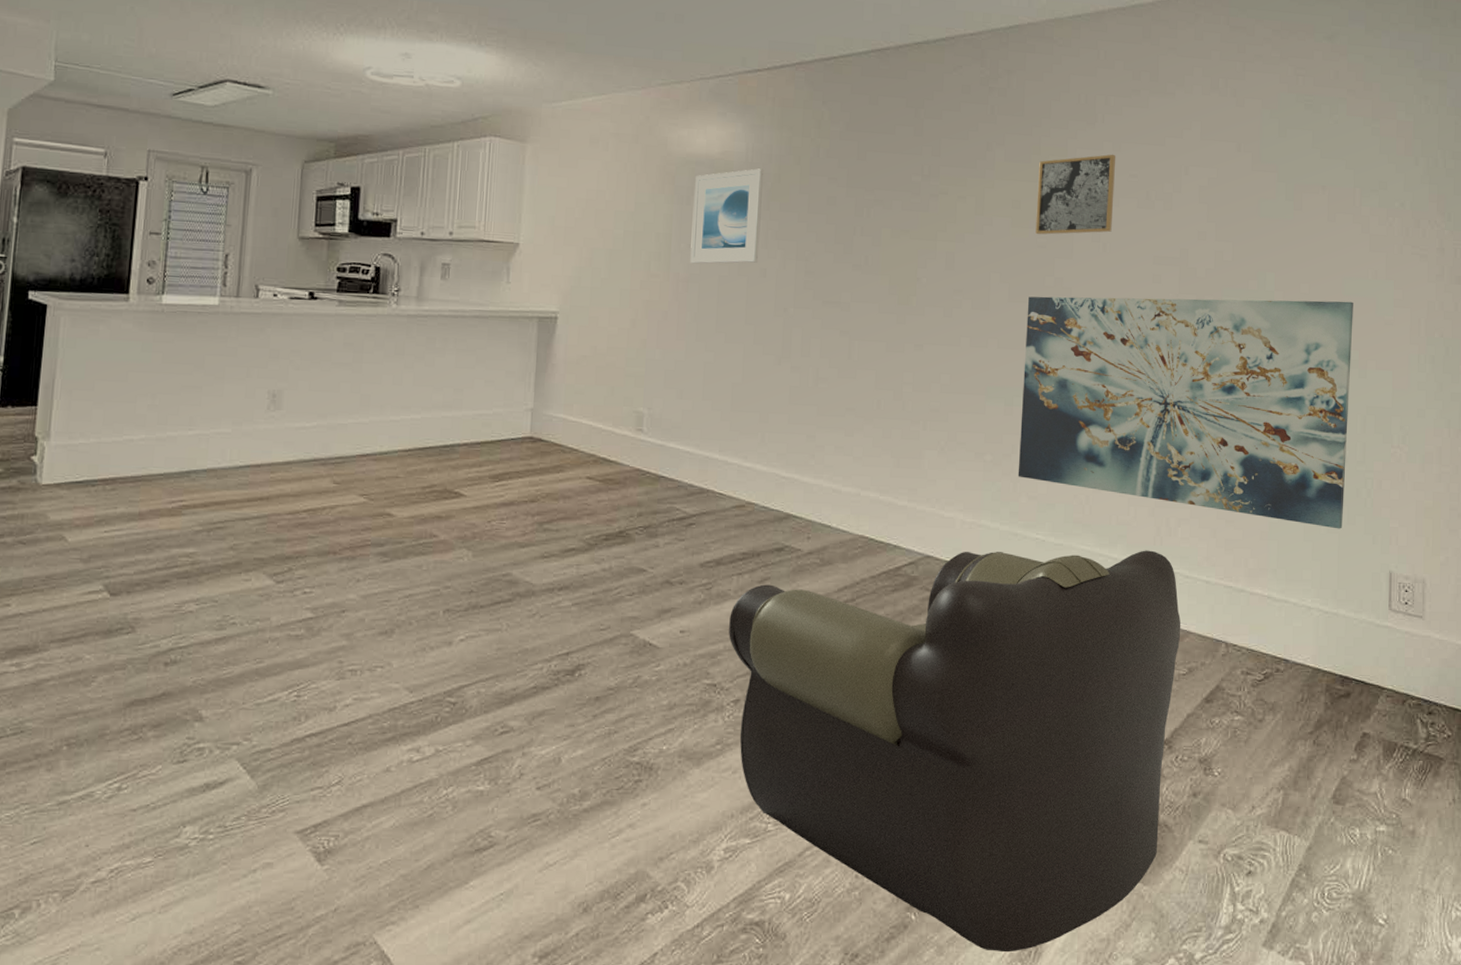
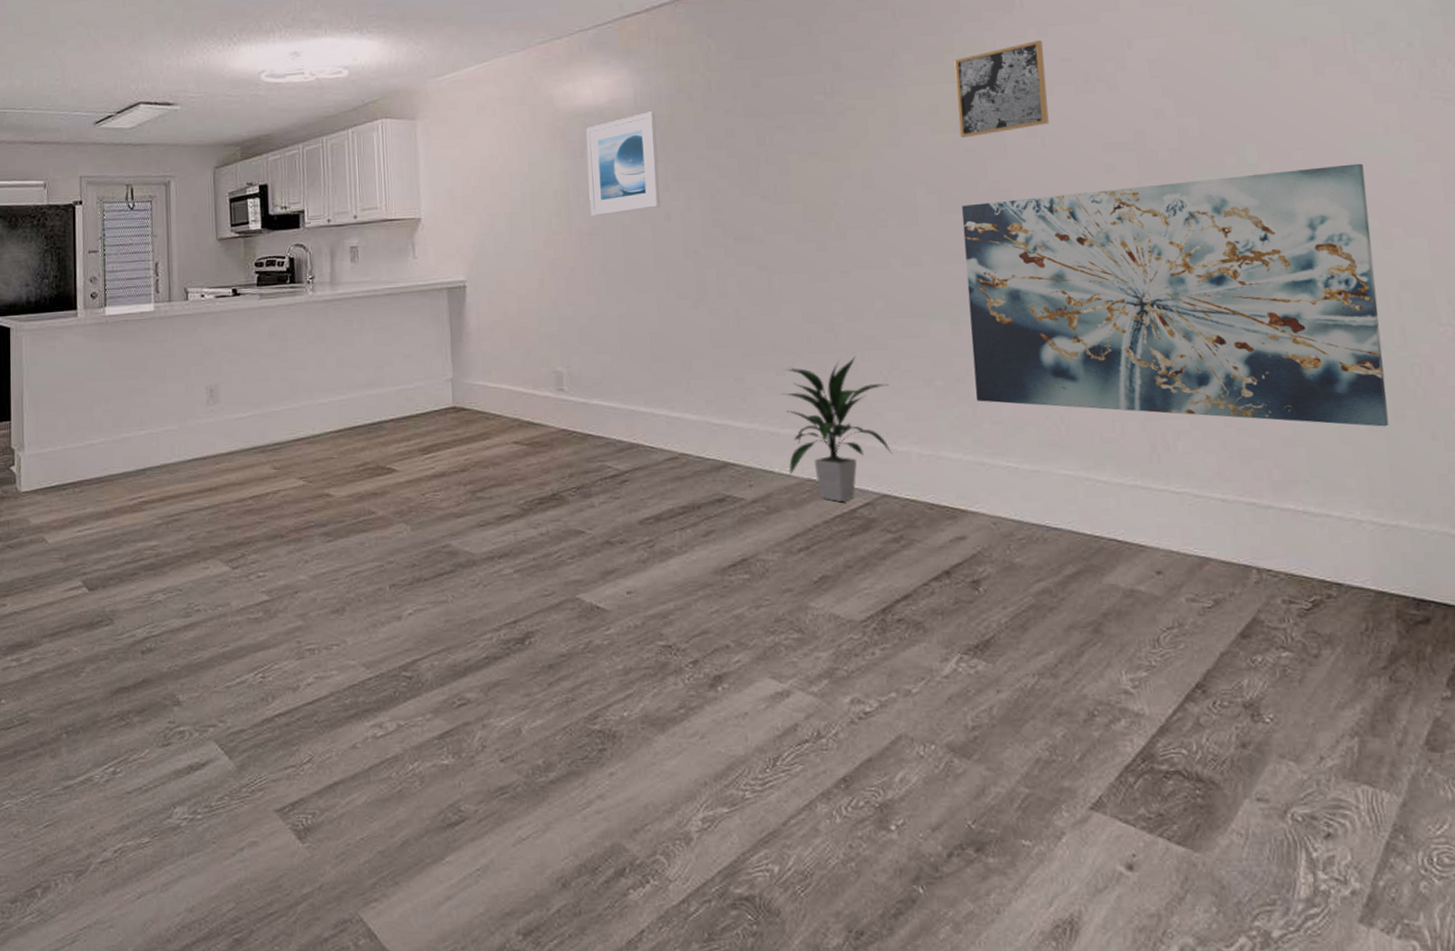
armchair: present [729,550,1181,953] -> none [676,469,1206,930]
indoor plant: none [845,424,944,560] -> present [782,355,893,503]

